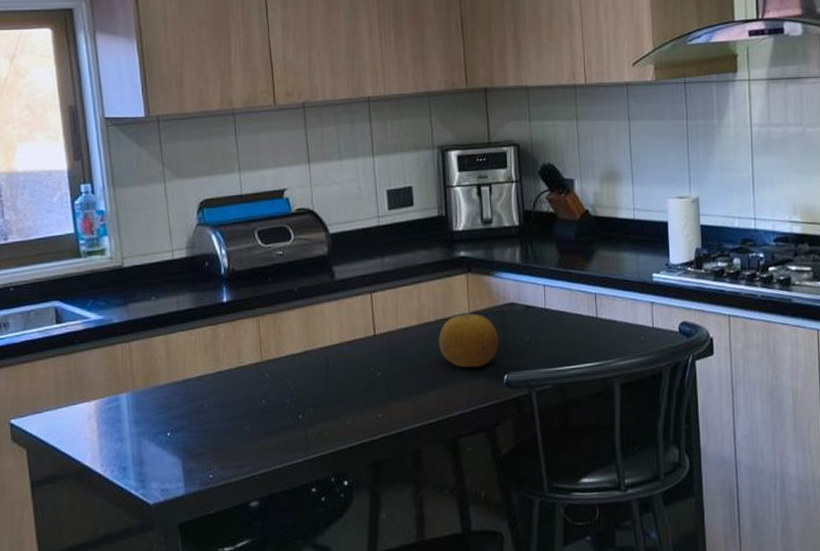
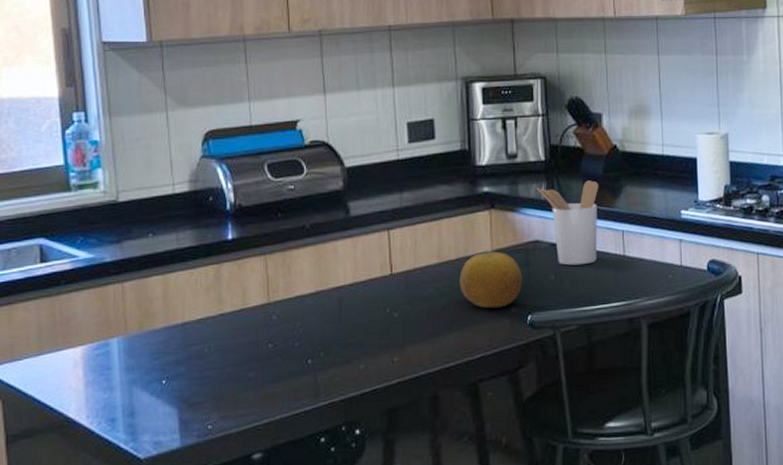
utensil holder: none [511,245,572,327] -> present [536,180,599,266]

